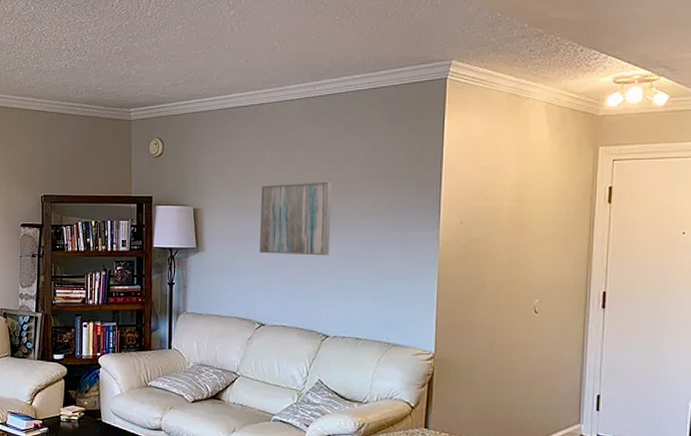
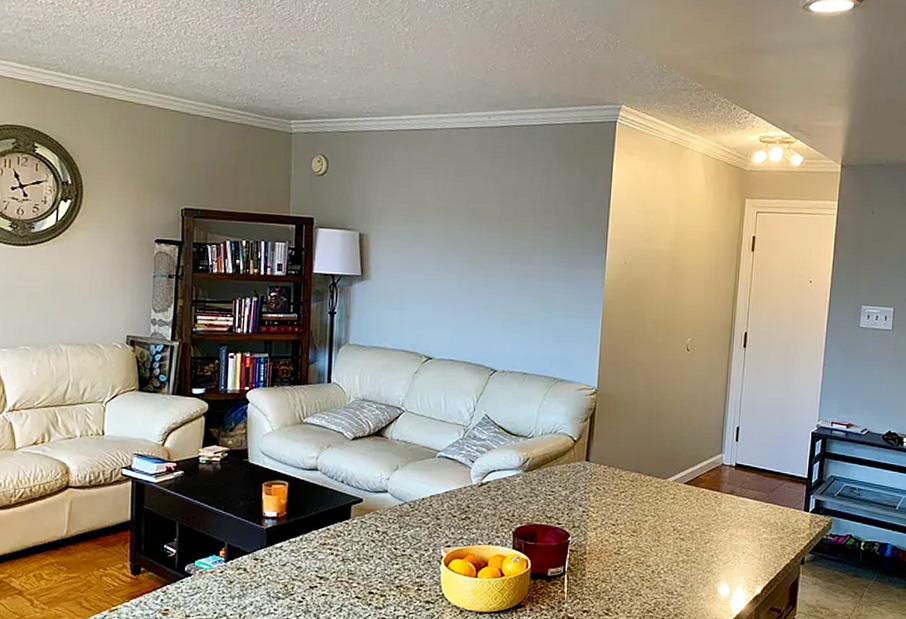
wall art: present [259,181,332,256] -> none [428,214,504,290]

